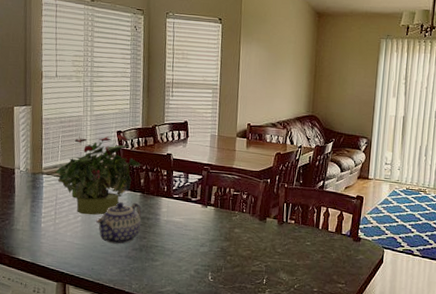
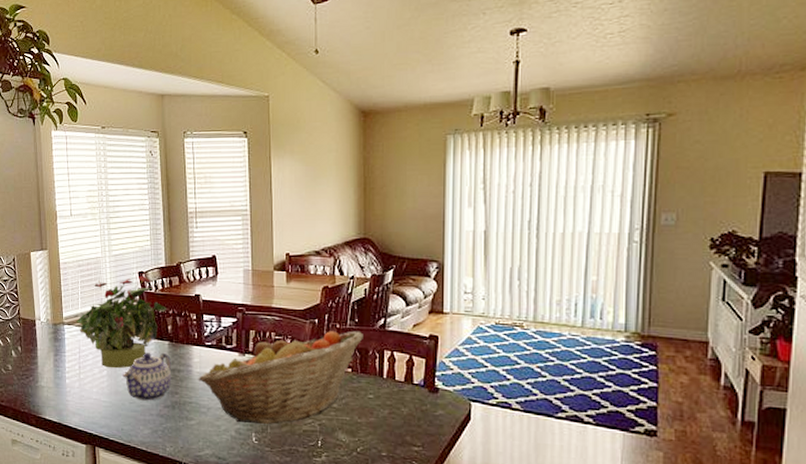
fruit basket: none [164,189,306,265] -> present [198,331,363,424]

